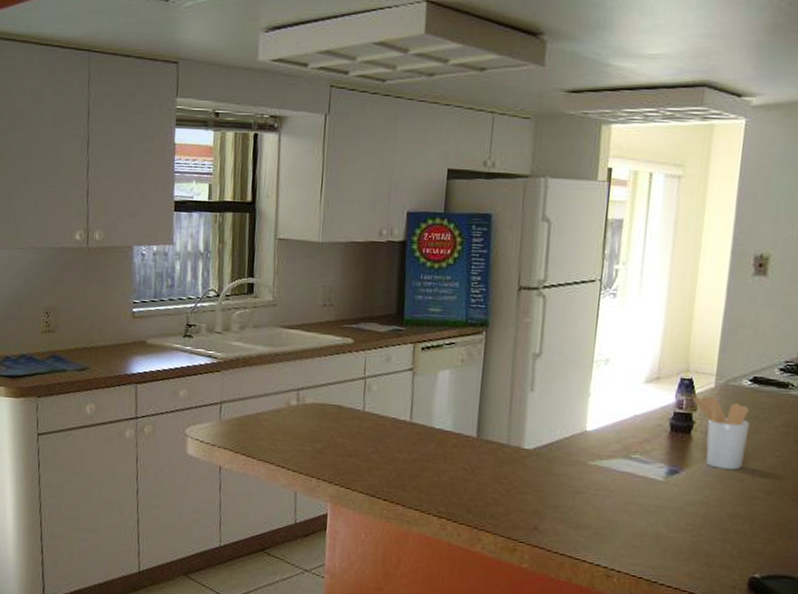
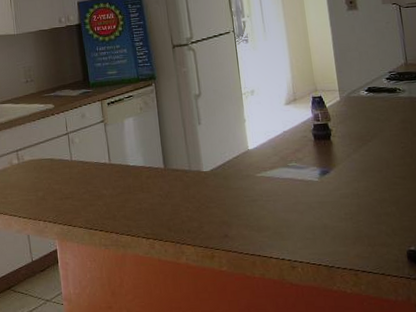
utensil holder: present [693,396,750,470] -> none [326,107,377,164]

